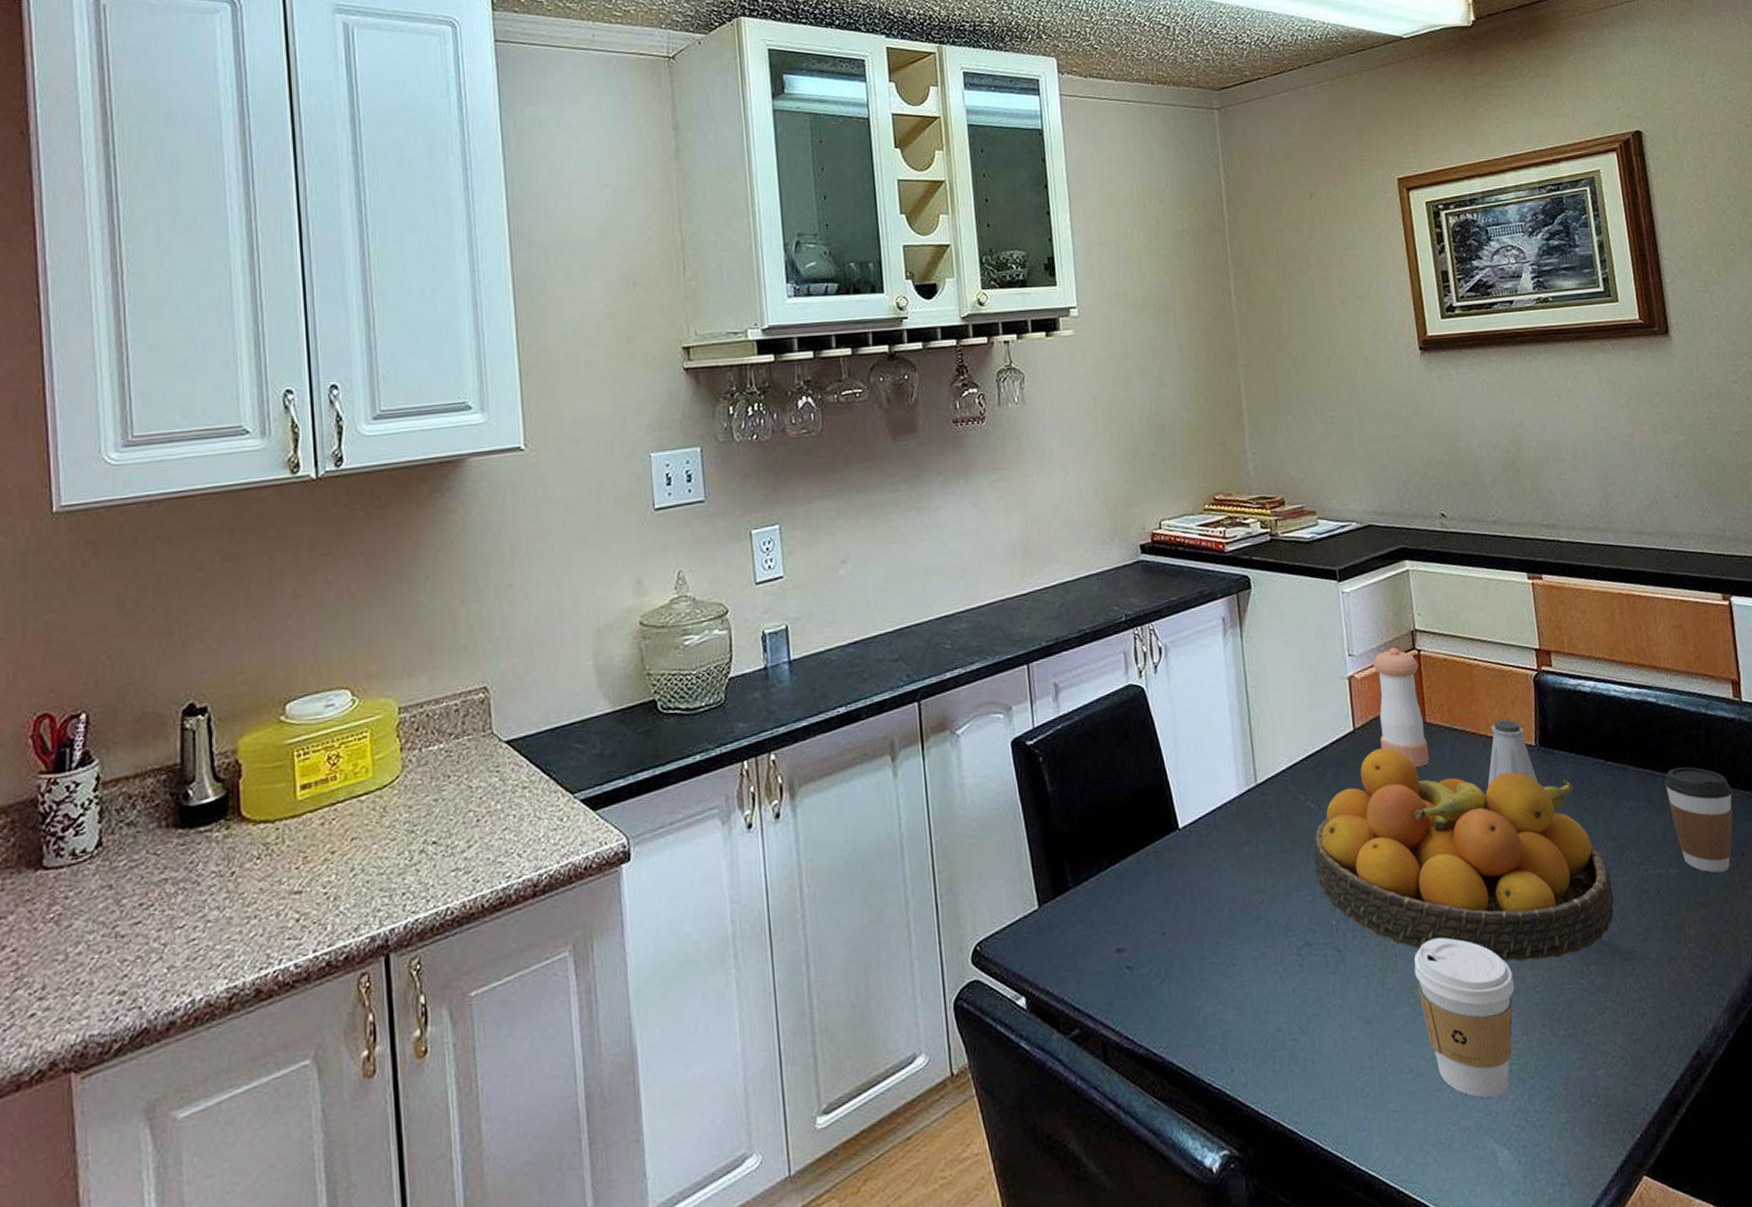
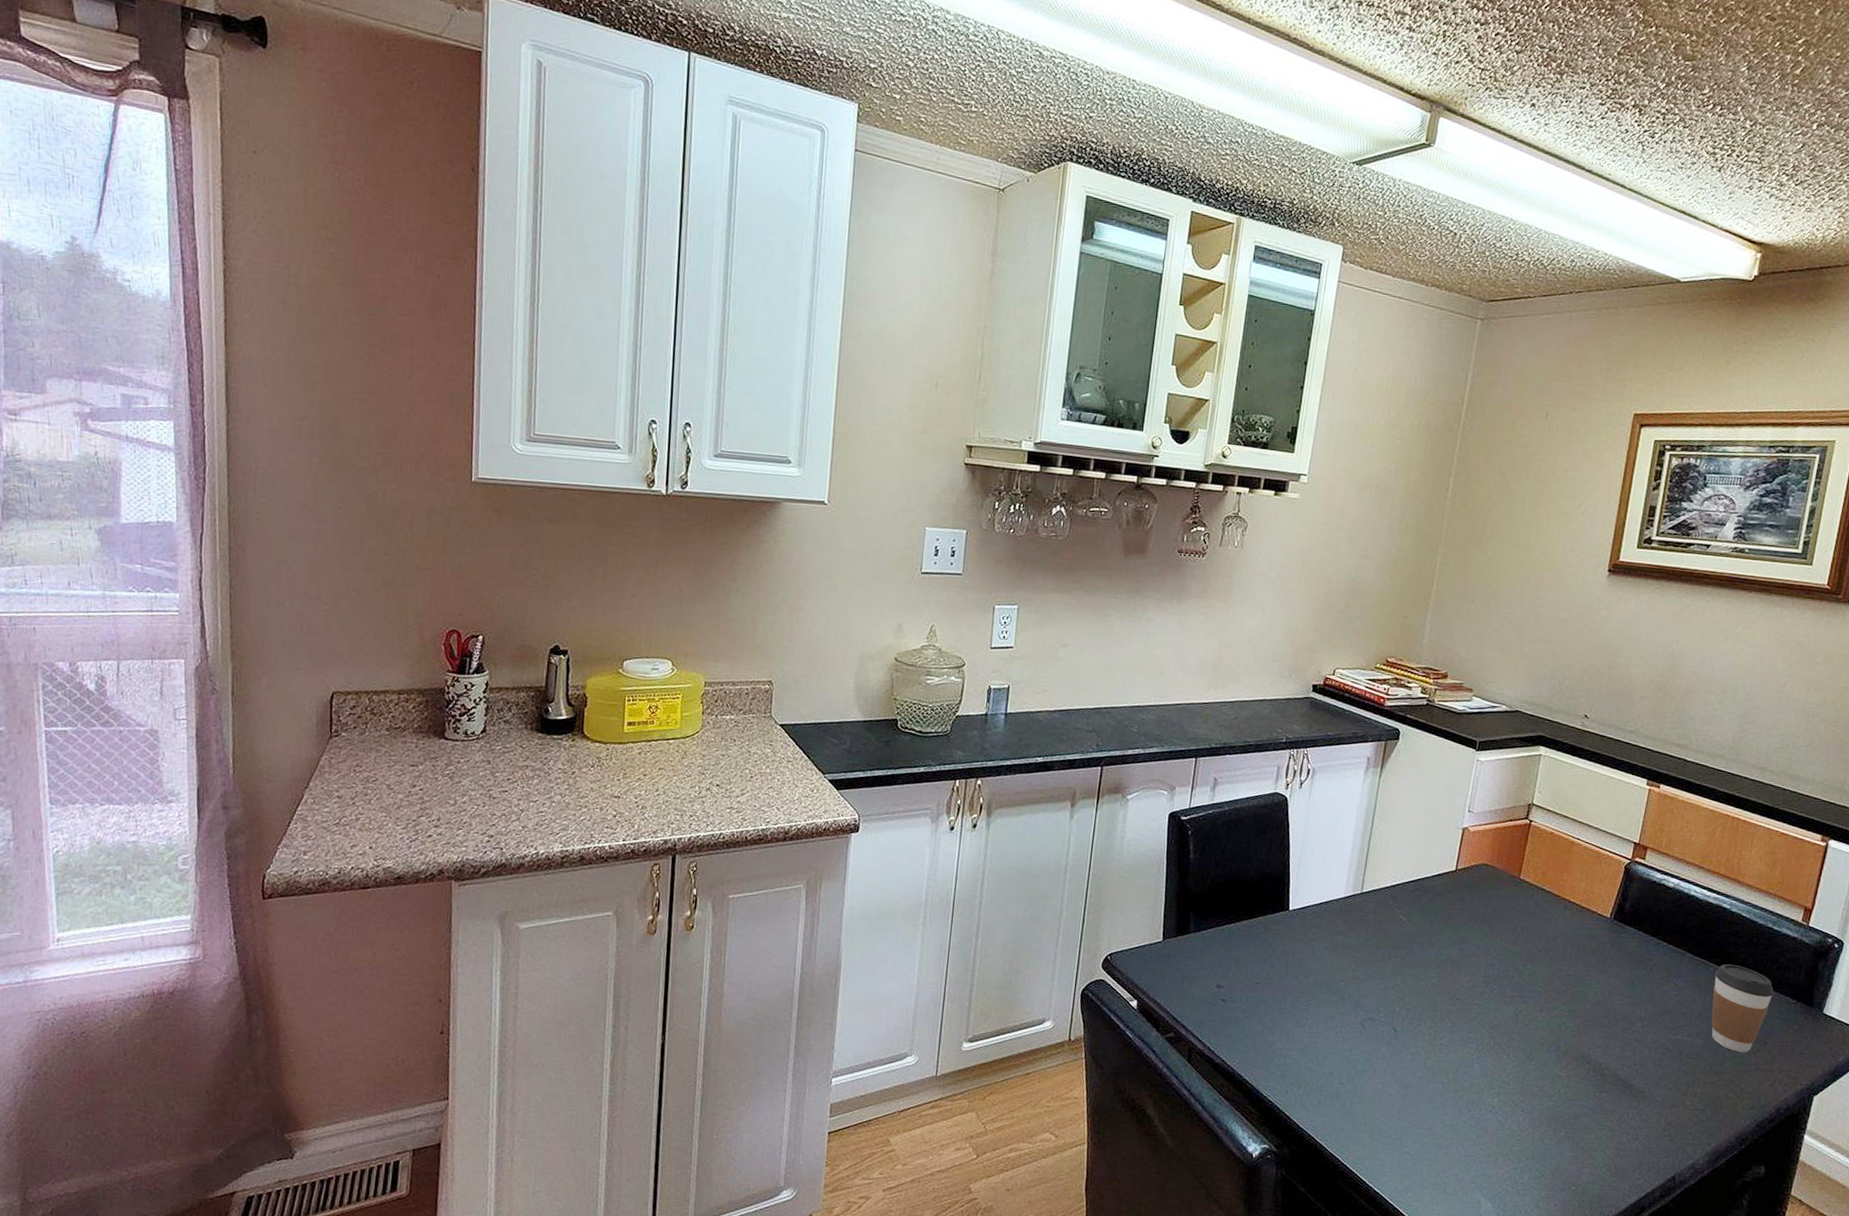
fruit bowl: present [1314,748,1615,962] -> none [1392,889,1643,1081]
pepper shaker: present [1373,647,1430,768] -> none [1475,813,1527,912]
coffee cup: present [1414,937,1515,1098] -> none [1450,1040,1535,1165]
saltshaker: present [1487,719,1537,786] -> none [1558,891,1603,946]

